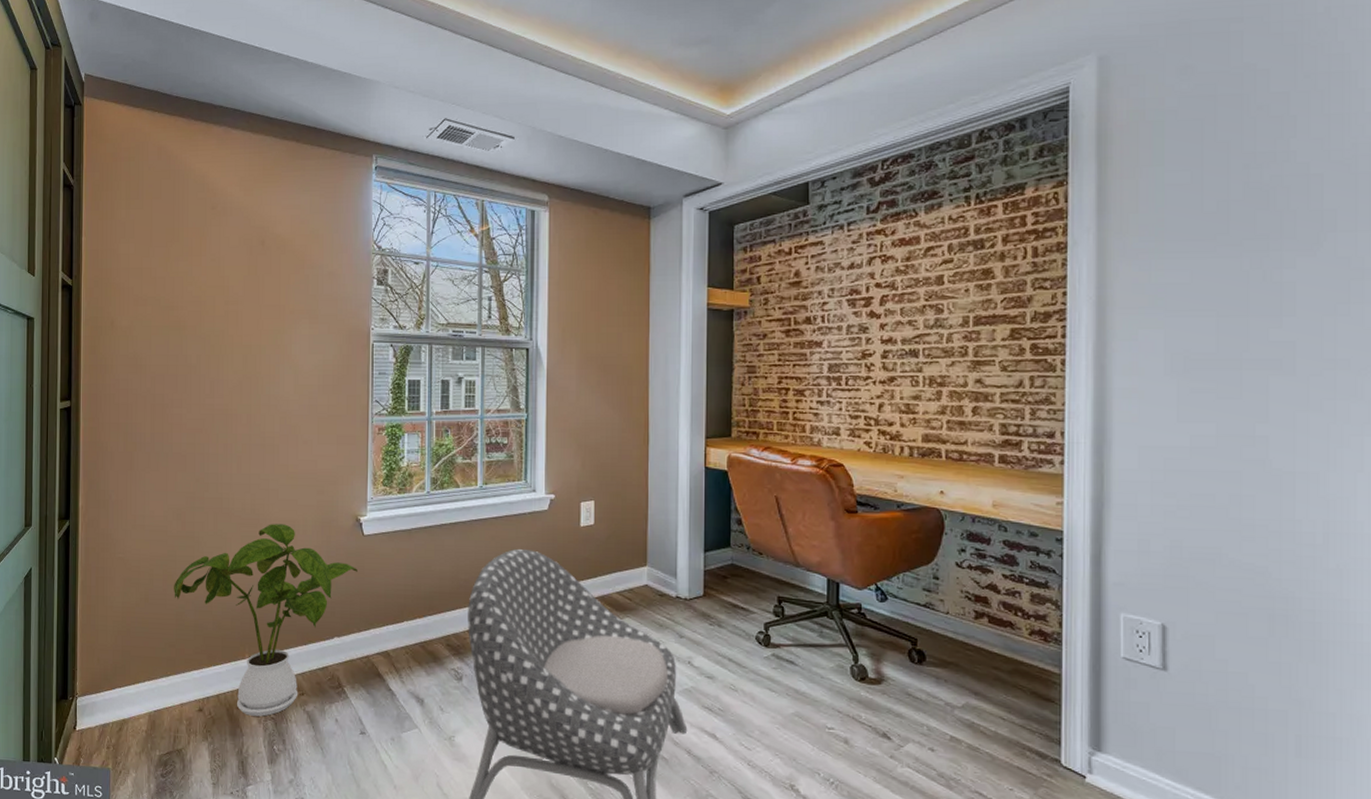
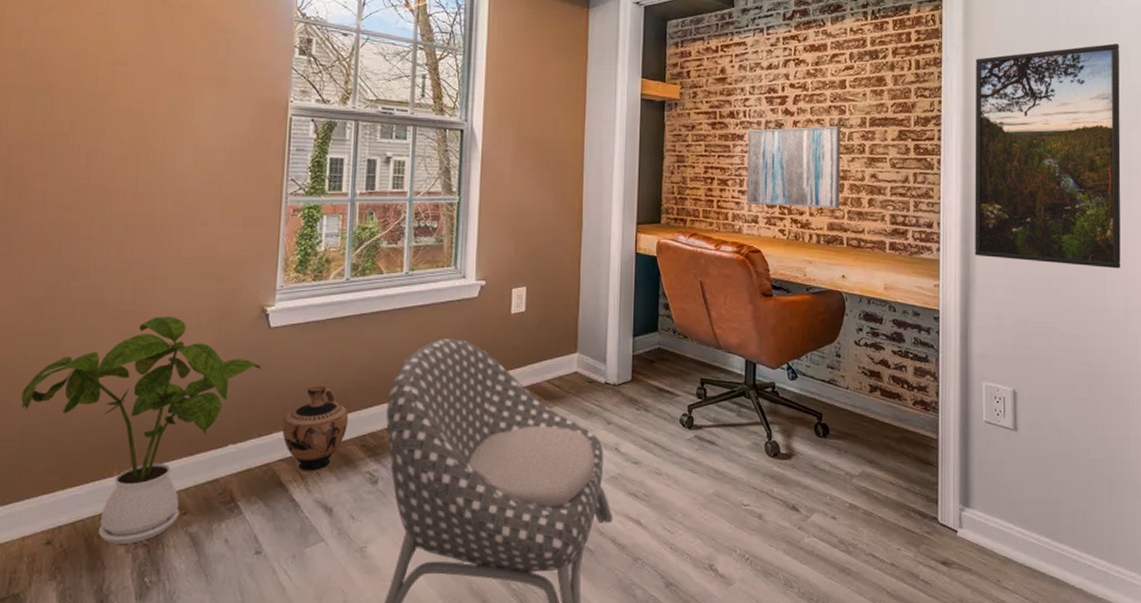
ceramic jug: none [378,589,434,666] -> present [282,386,348,472]
wall art: none [826,326,937,418] -> present [746,125,840,208]
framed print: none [1111,208,1322,485] -> present [975,43,1121,269]

